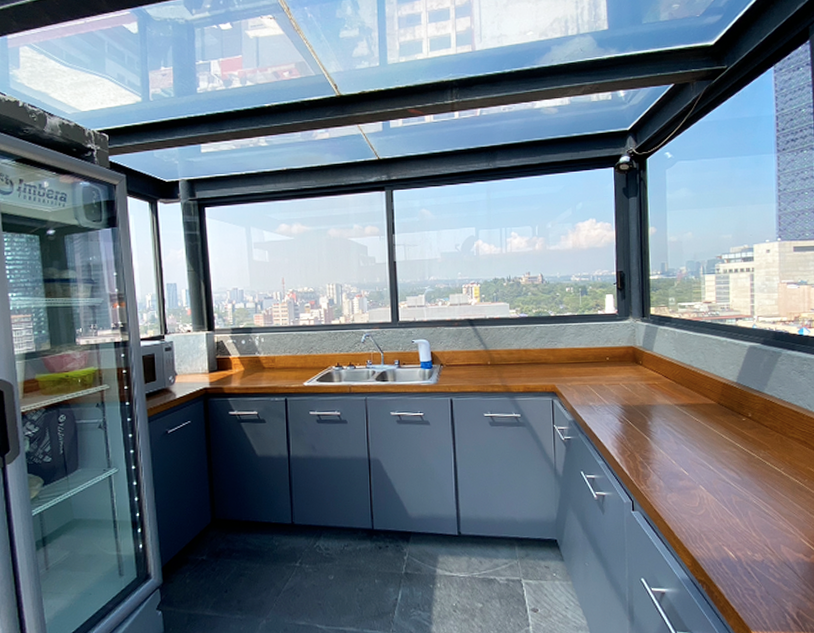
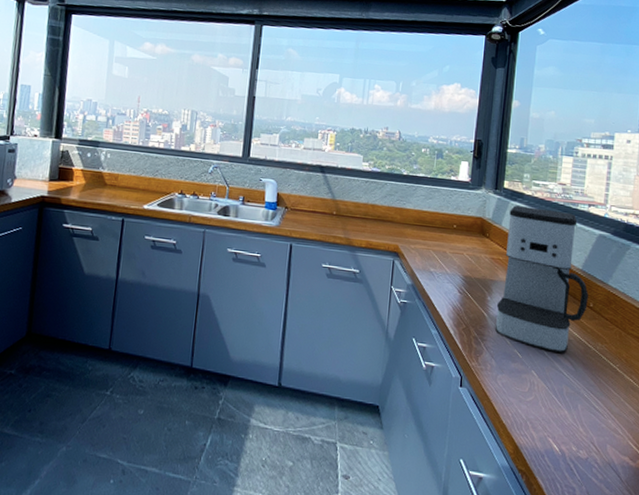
coffee maker: none [657,329,746,465] -> present [495,205,588,353]

